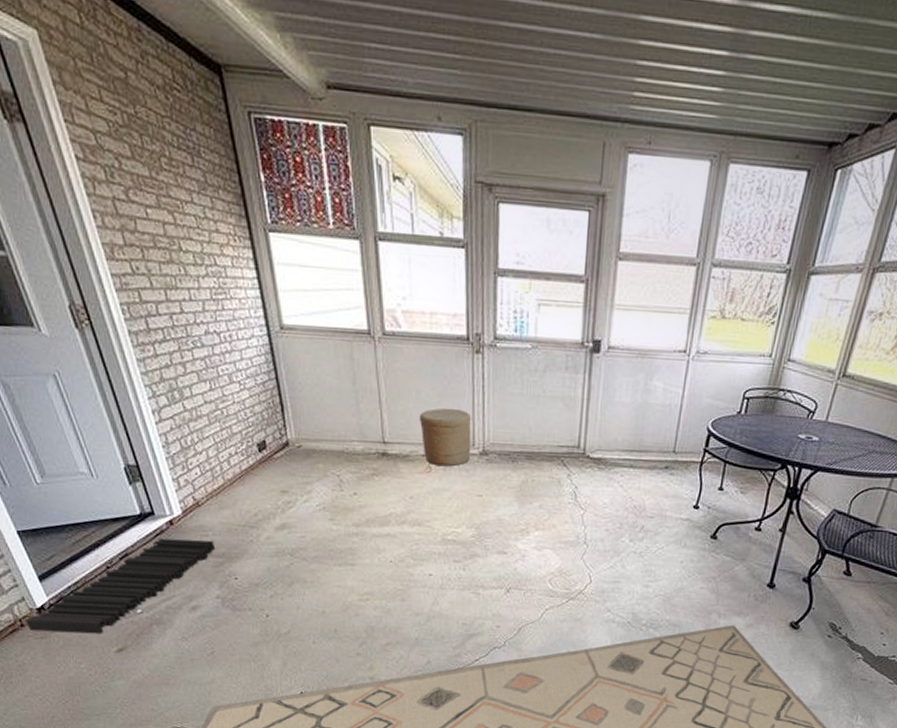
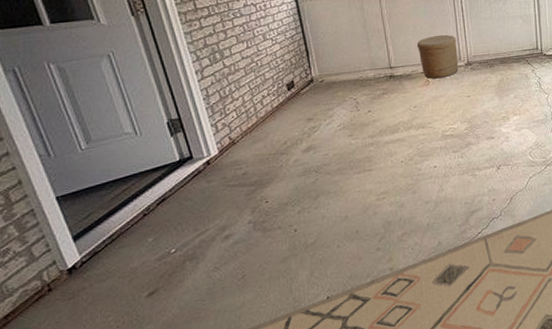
doormat: present [26,538,216,634] -> none [54,172,249,294]

